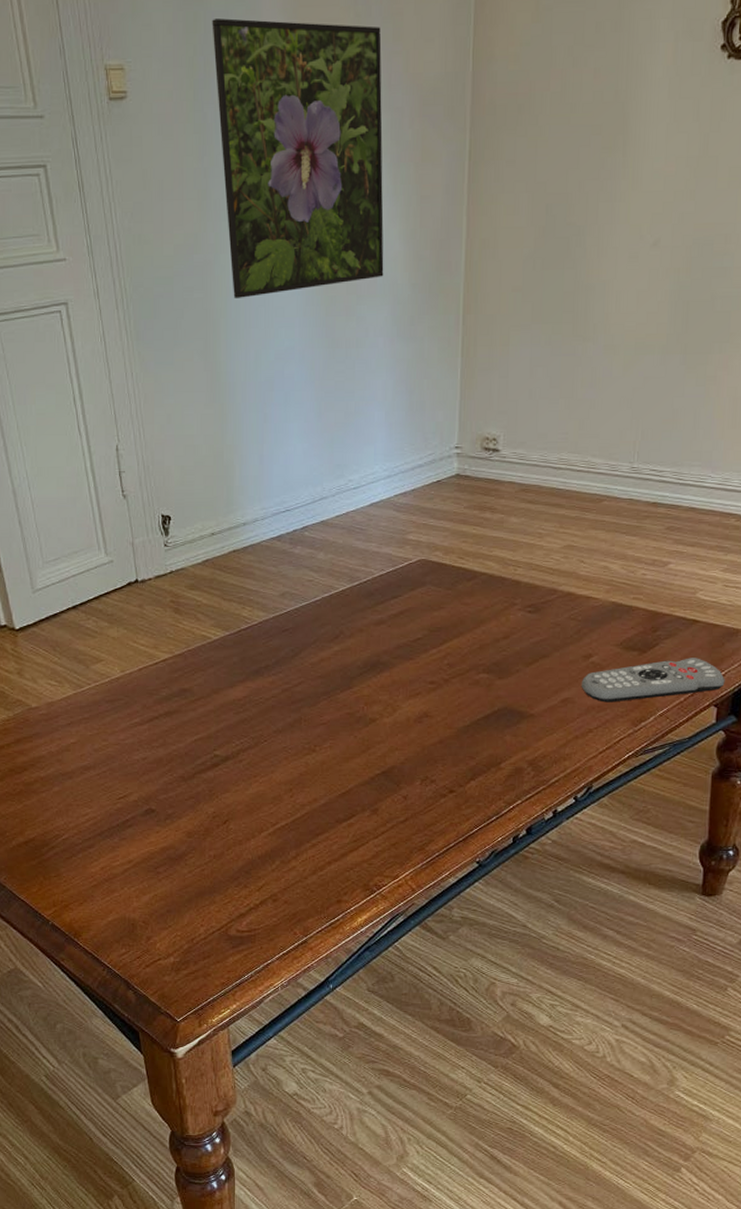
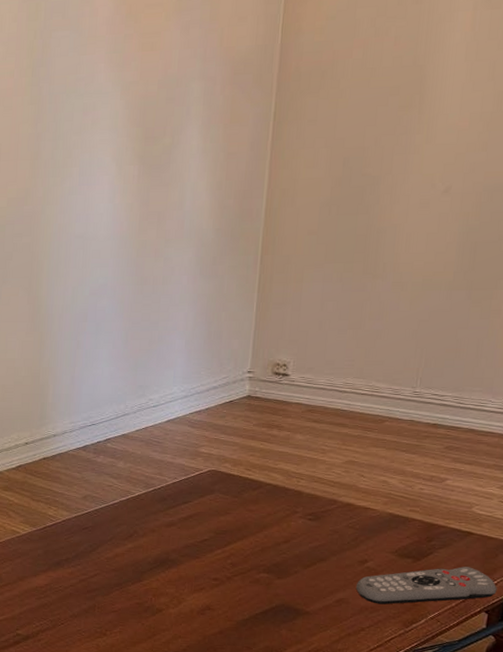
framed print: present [212,18,384,298] -> none [51,7,199,243]

